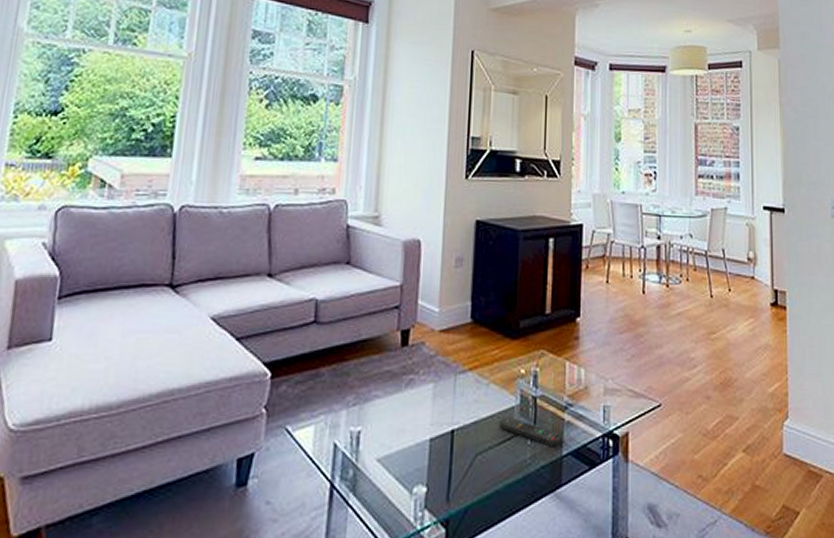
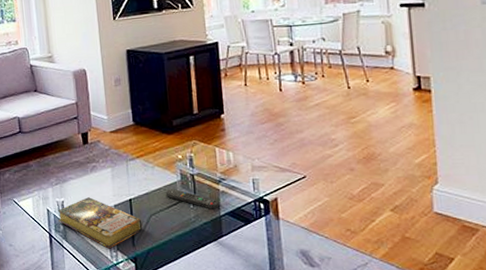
book: none [348,426,464,507] -> present [58,197,143,249]

